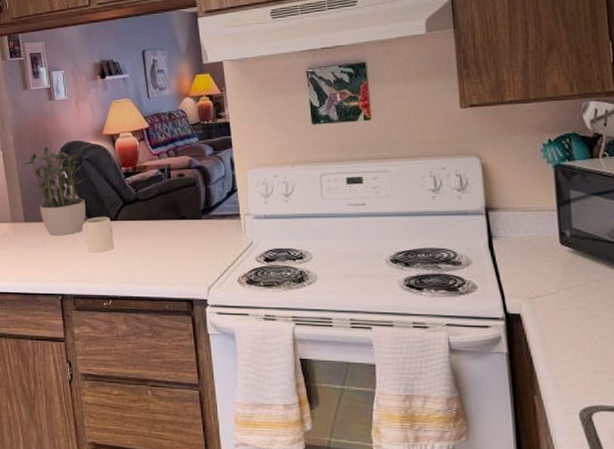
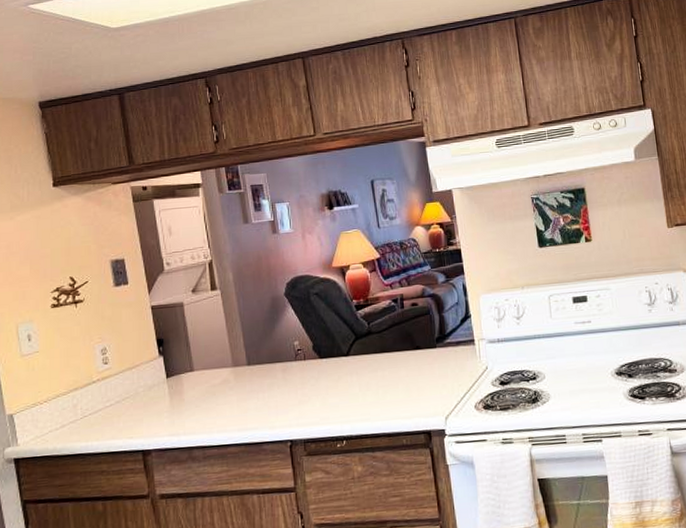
potted plant: present [22,147,86,236] -> none [244,283,315,378]
mug: present [84,216,114,252] -> none [314,352,347,392]

